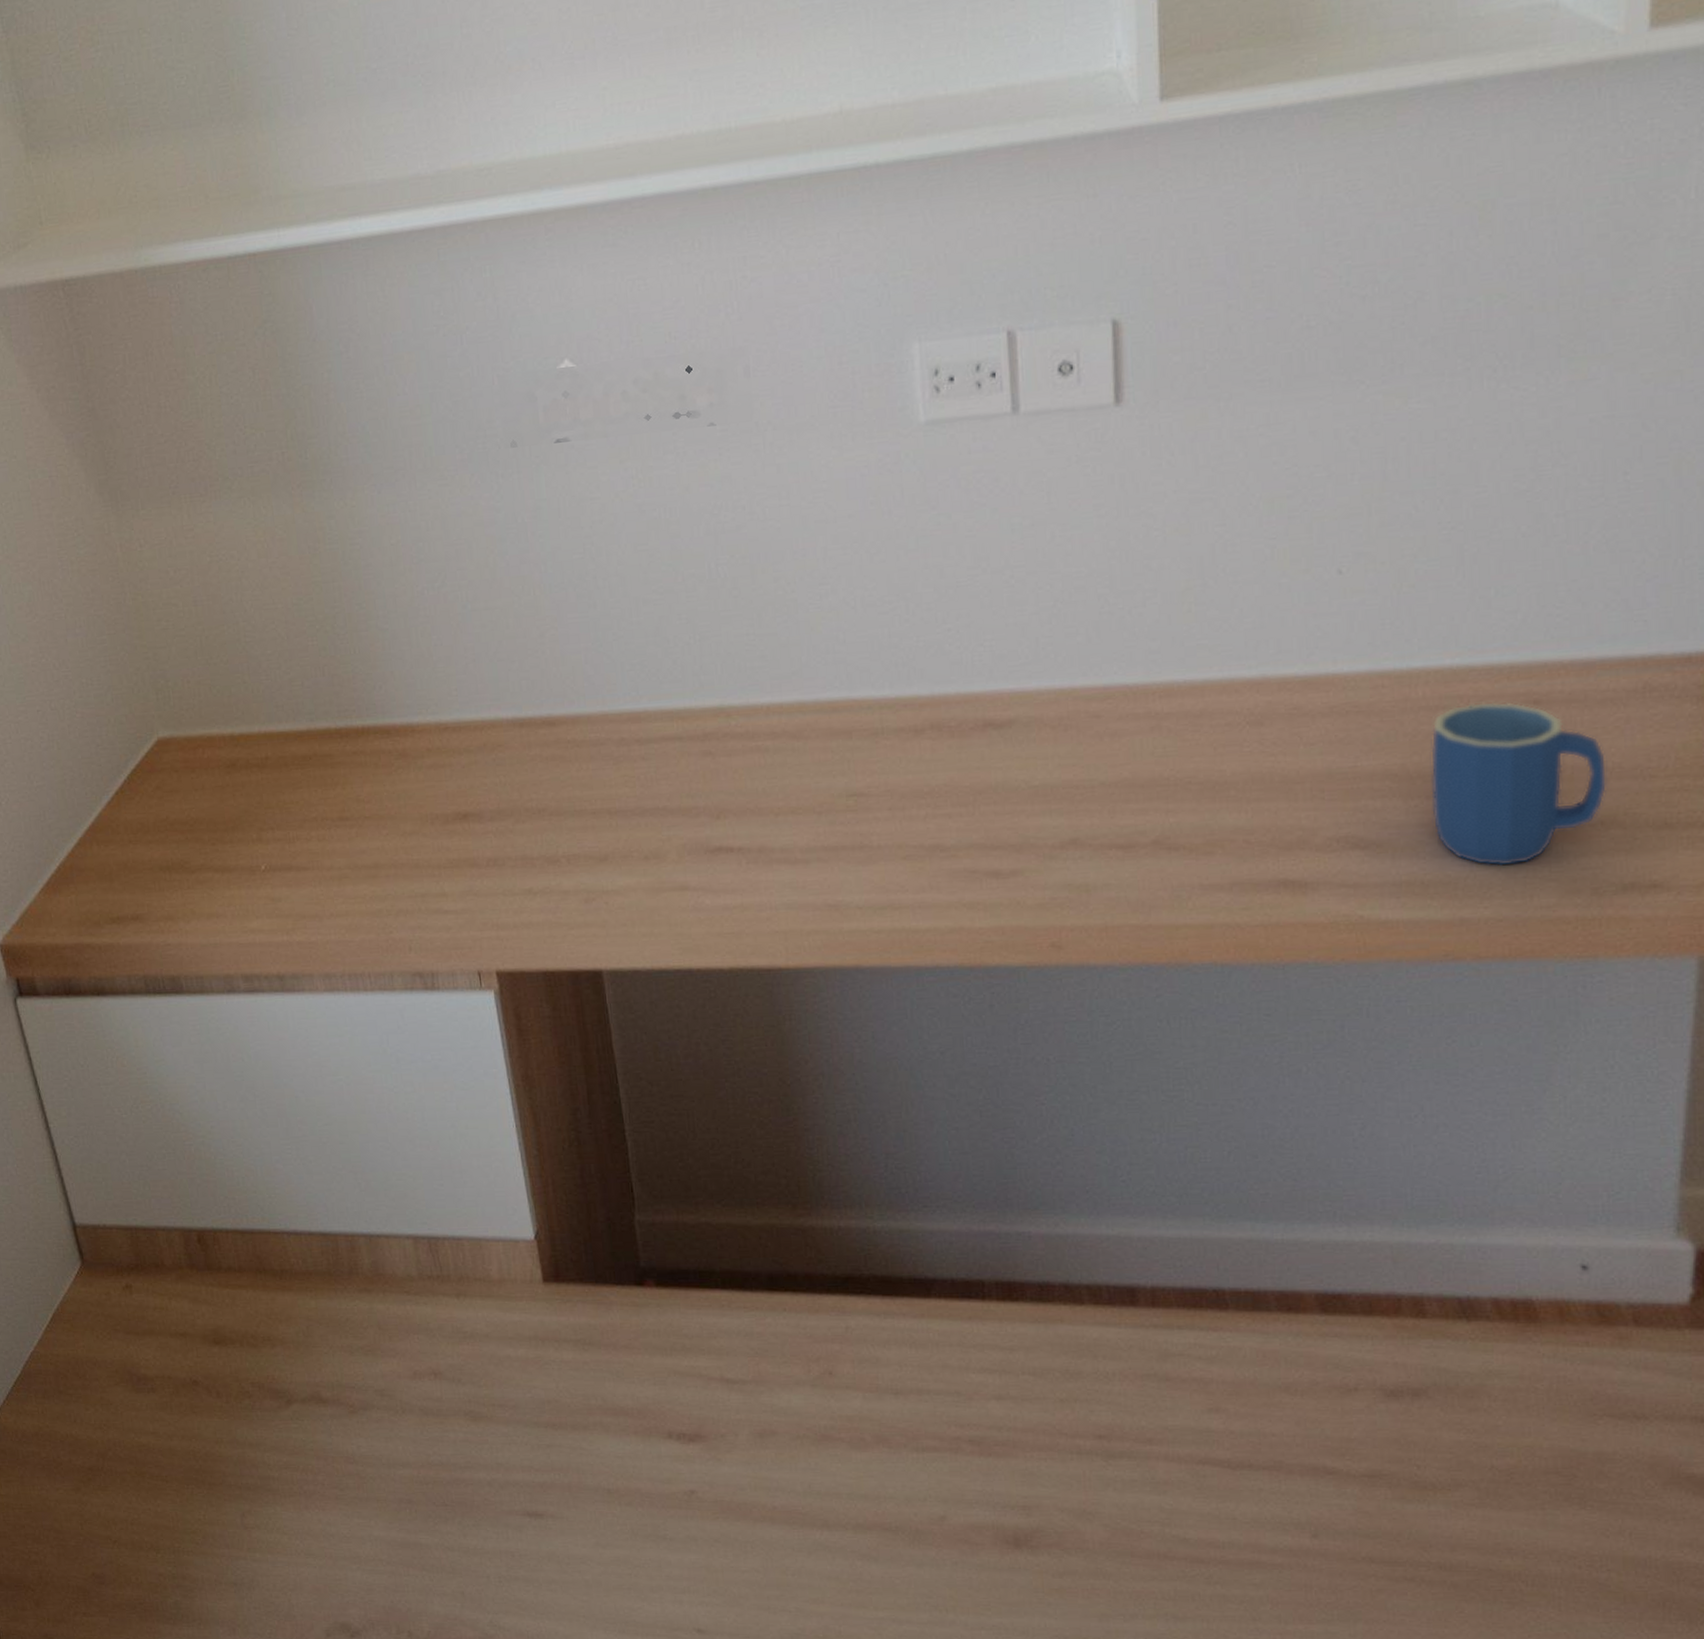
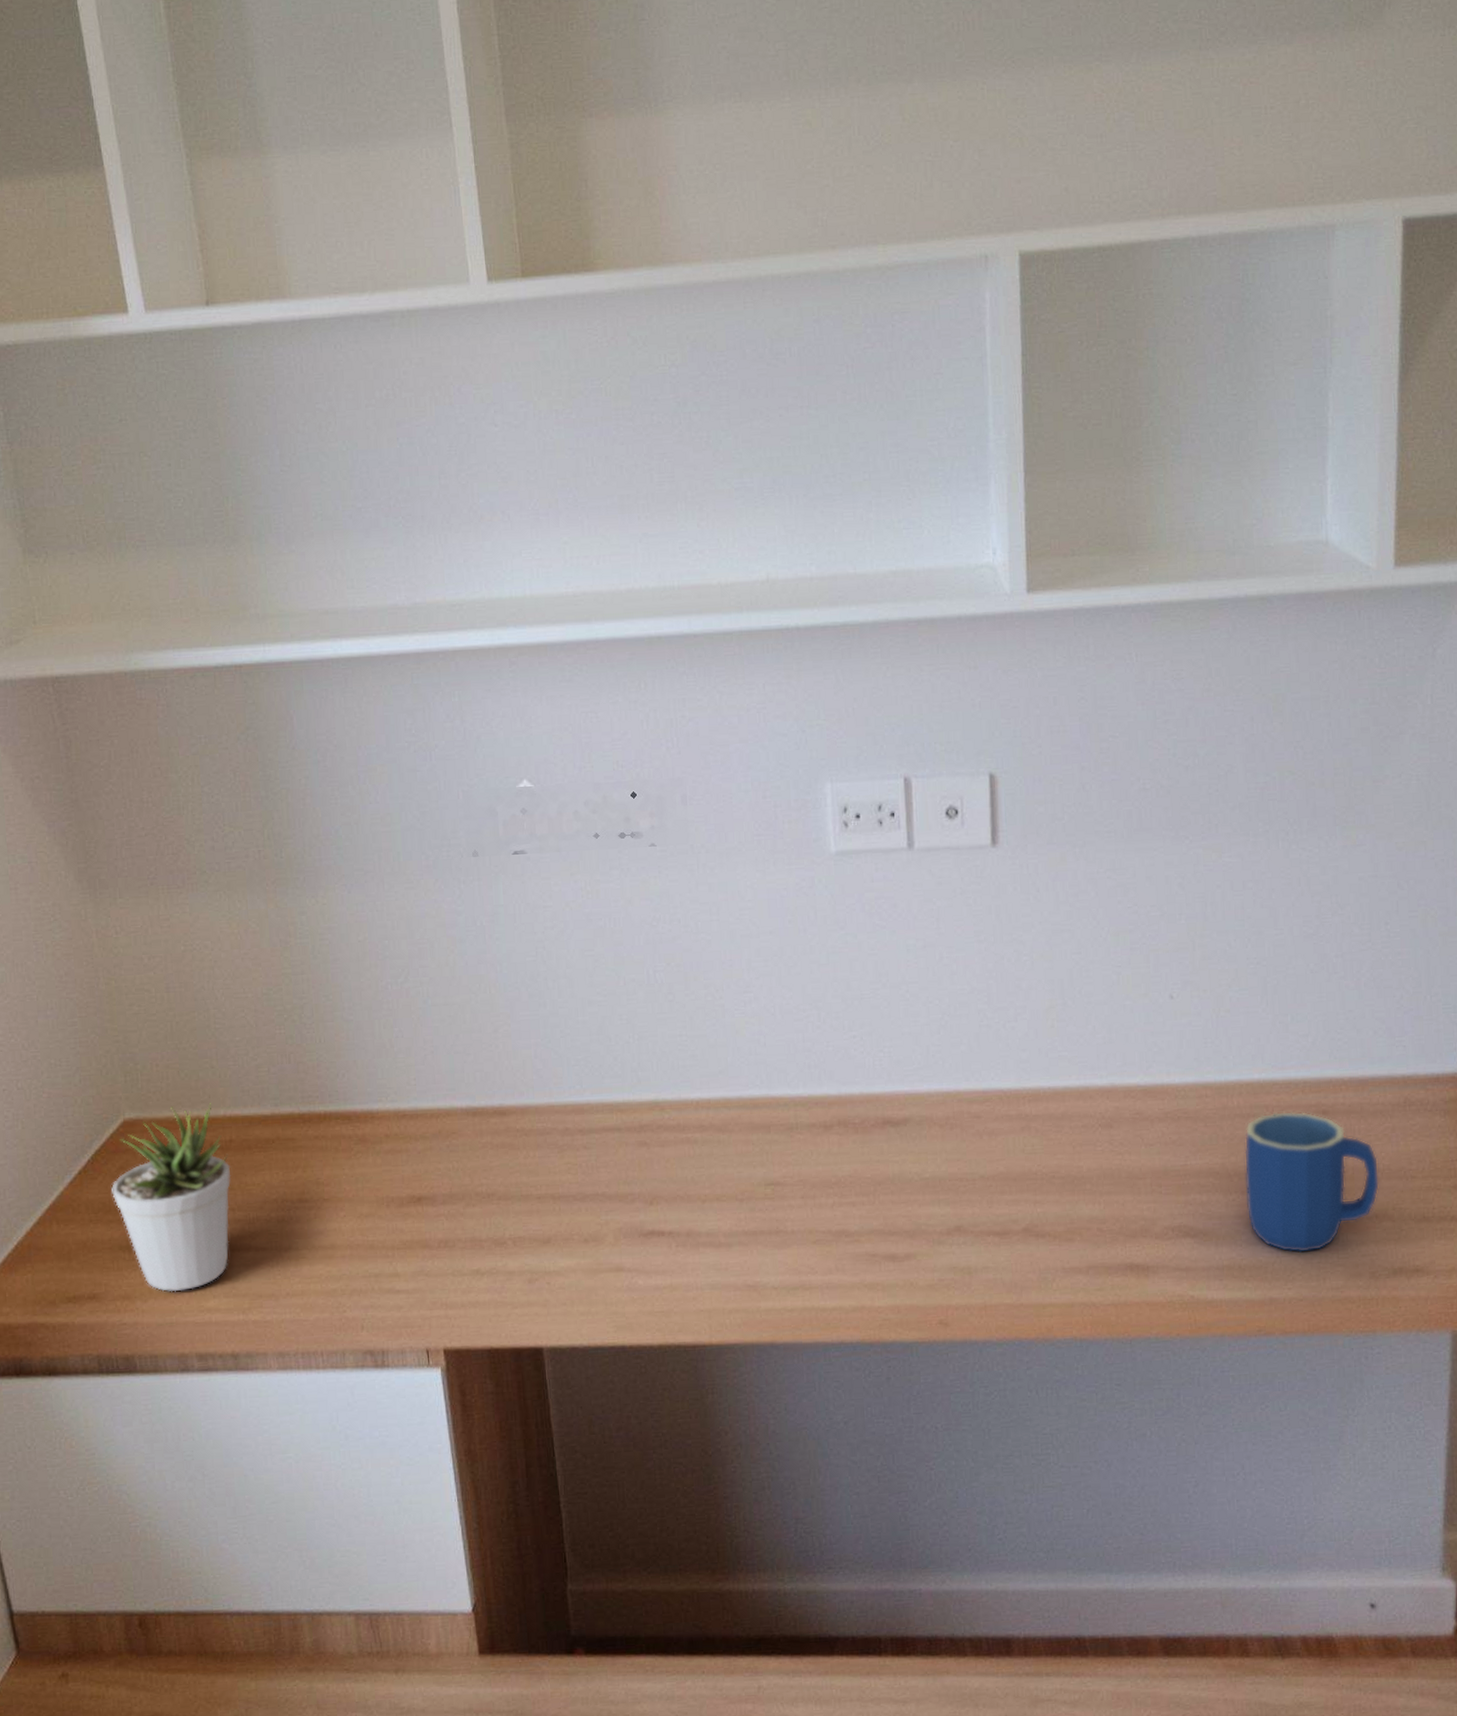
potted plant: none [149,719,270,913] -> present [111,1103,231,1292]

